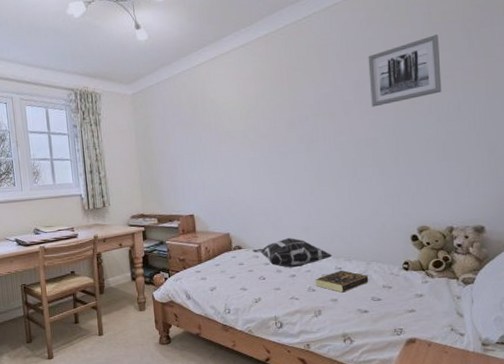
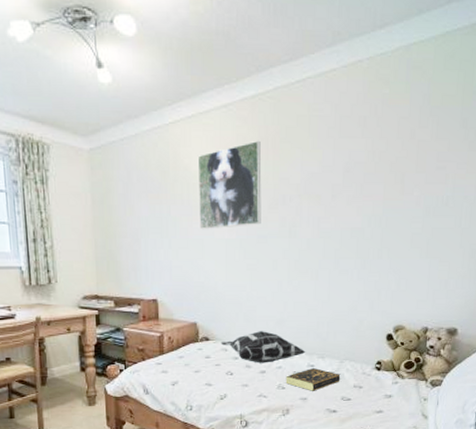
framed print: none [221,71,281,152] -> present [197,140,262,230]
wall art: present [368,34,442,107] -> none [360,120,436,194]

